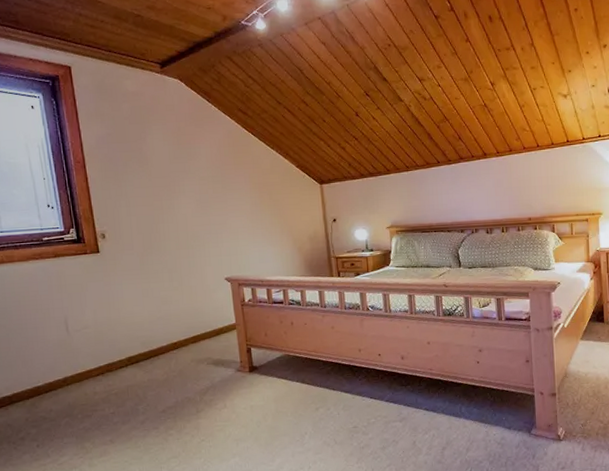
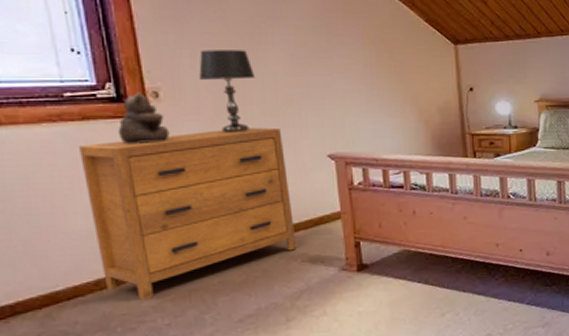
dresser: none [53,258,204,394] -> present [79,127,297,300]
teddy bear: none [78,235,113,274] -> present [117,92,170,144]
table lamp: none [132,199,172,263] -> present [199,50,256,133]

